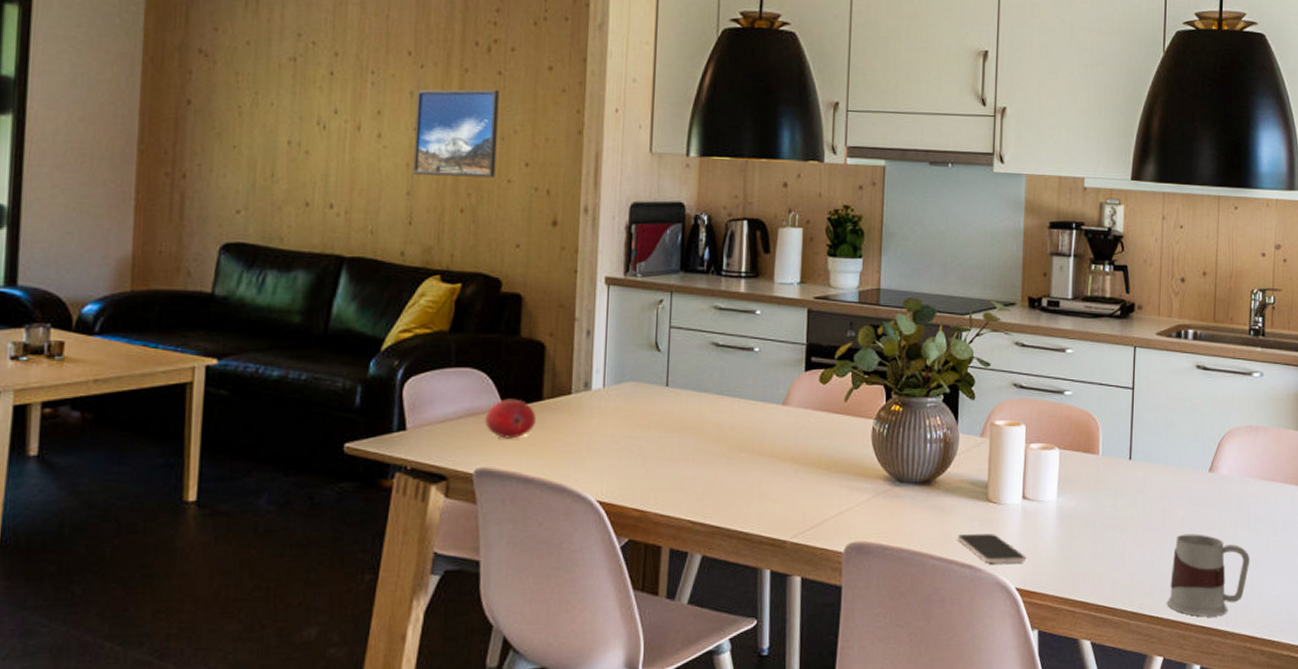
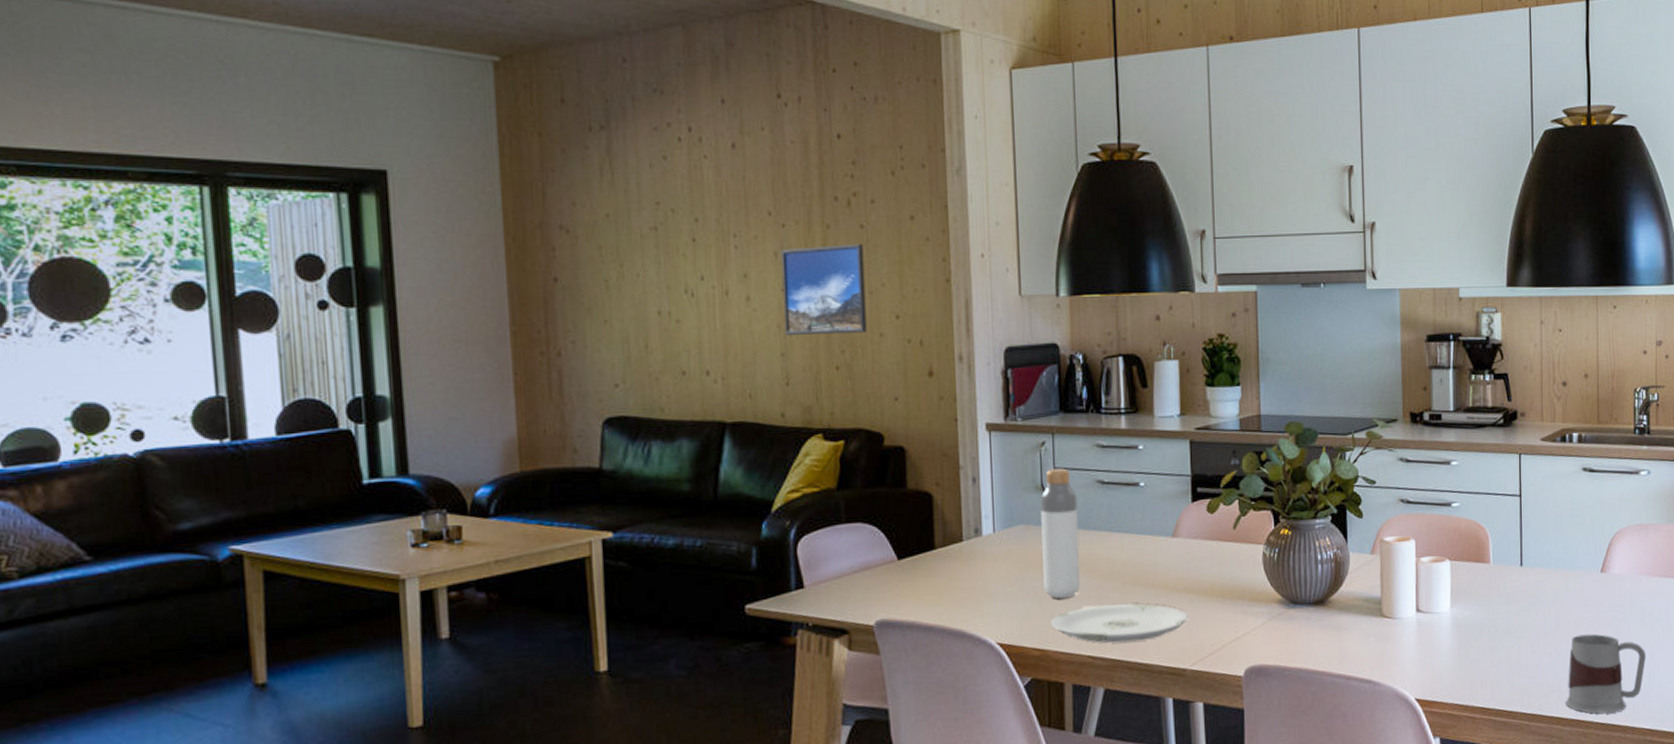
fruit: present [485,398,536,439] -> none [880,549,930,590]
bottle: none [649,327,691,459] -> present [1039,468,1081,598]
plate: none [653,469,793,509] -> present [1051,603,1188,643]
smartphone: present [957,534,1025,563] -> none [1354,648,1423,676]

